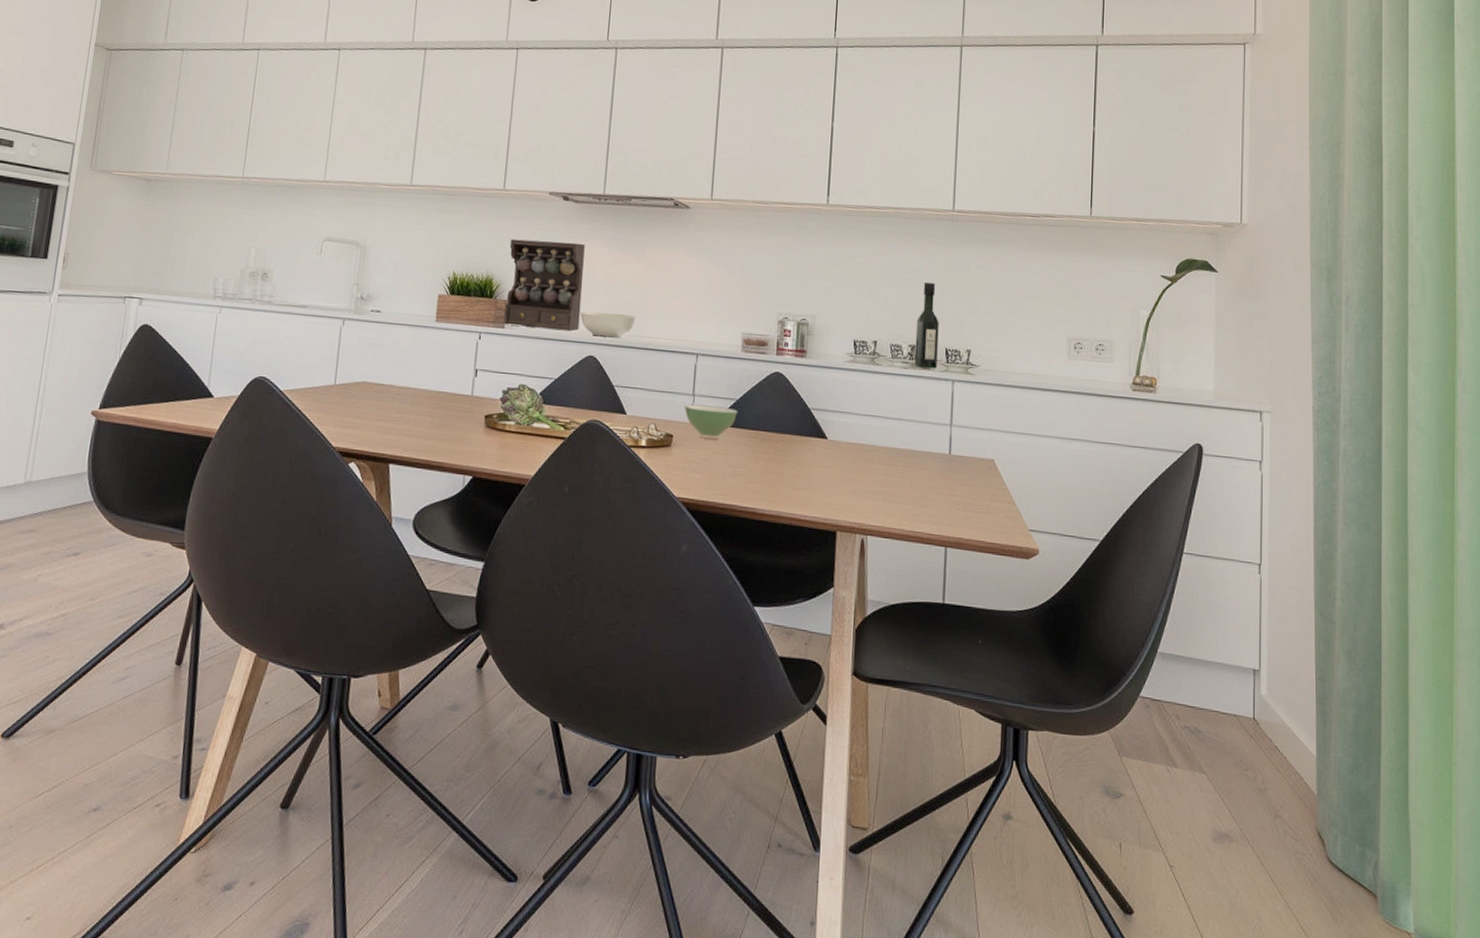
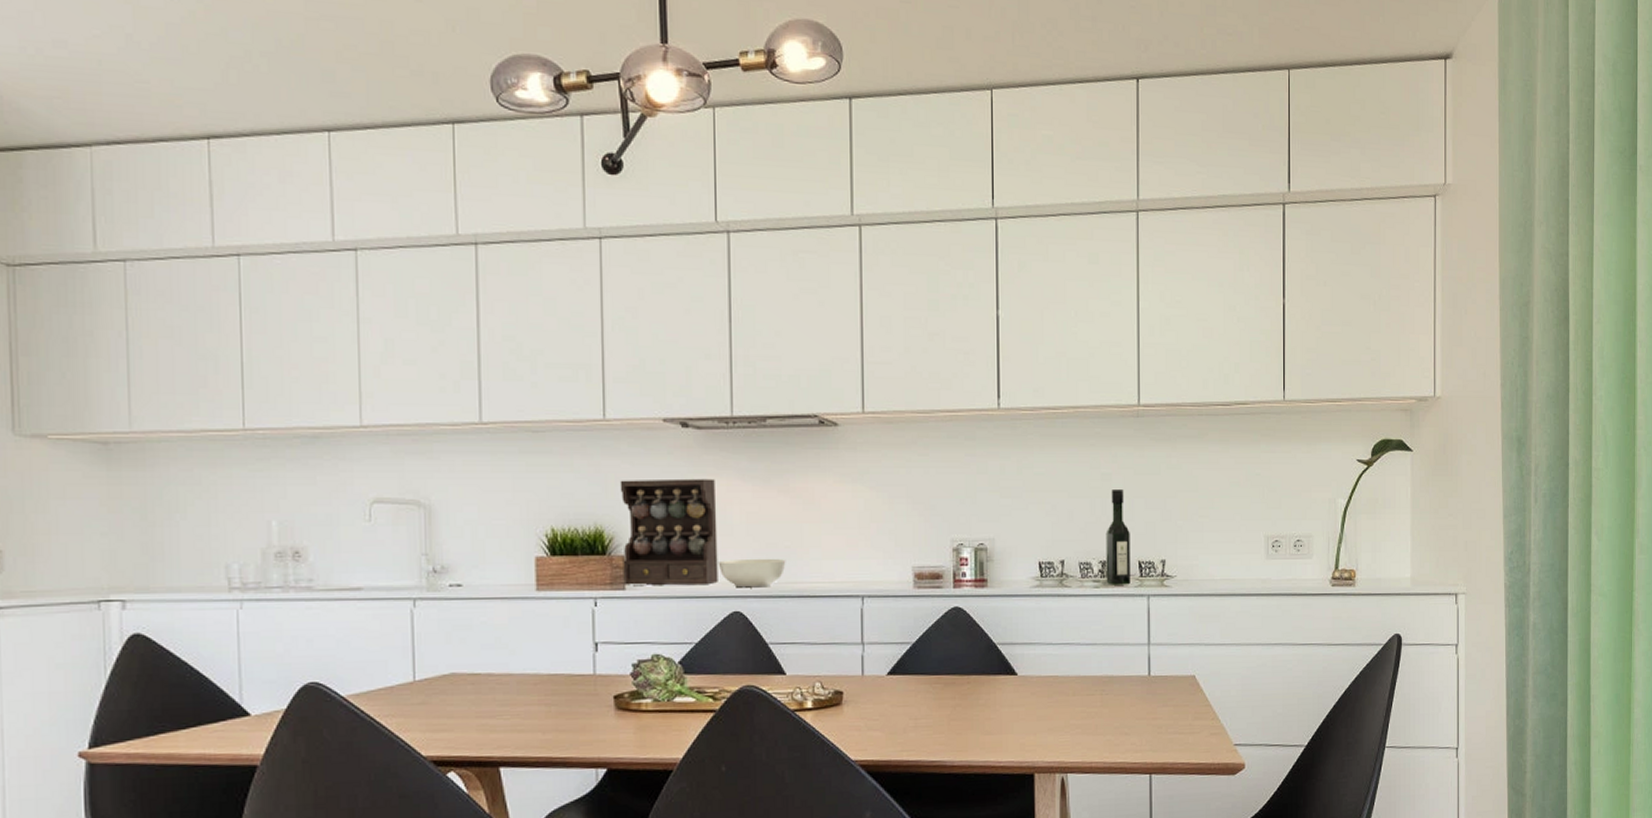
bowl: present [684,404,738,440] -> none [852,653,916,691]

